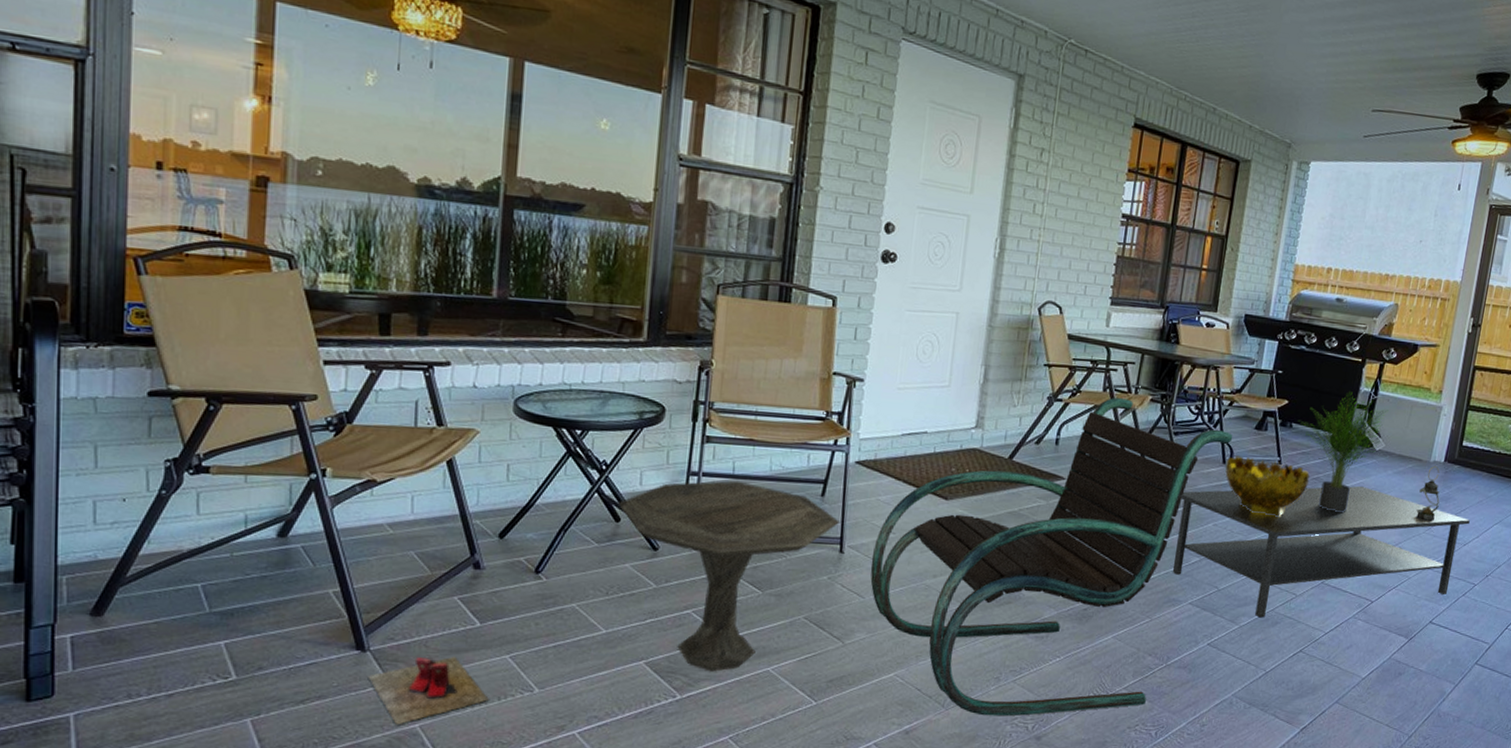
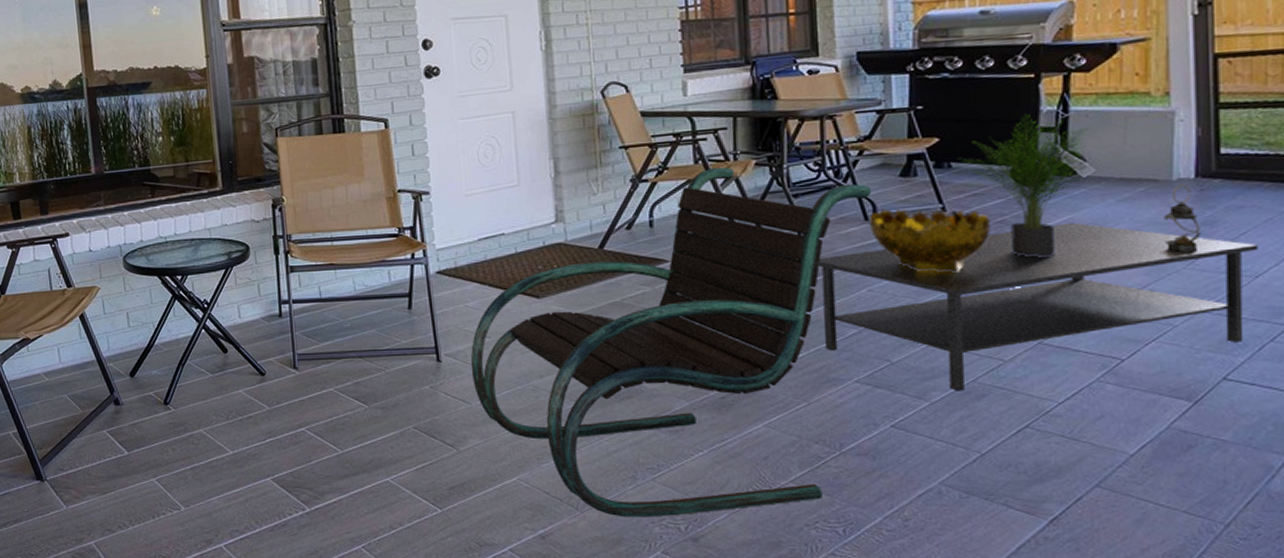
slippers: present [367,656,489,725] -> none [49,481,145,543]
side table: present [617,481,841,672] -> none [222,304,432,484]

